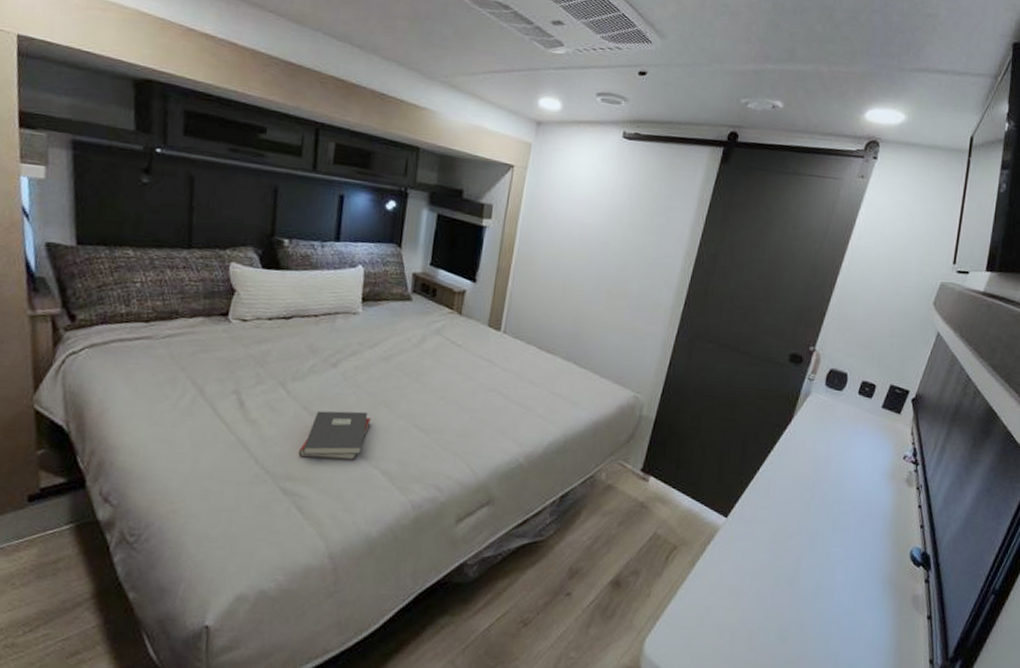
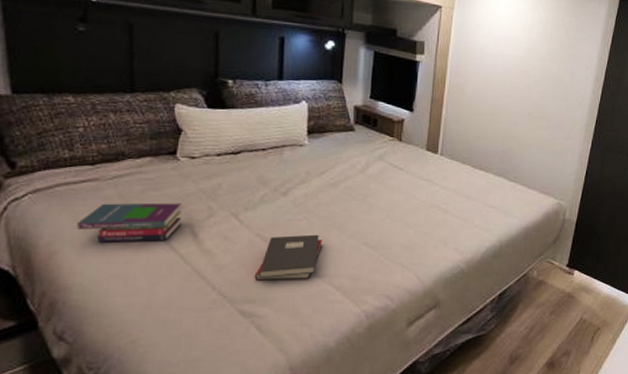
books: none [128,363,231,407] -> present [77,202,182,243]

